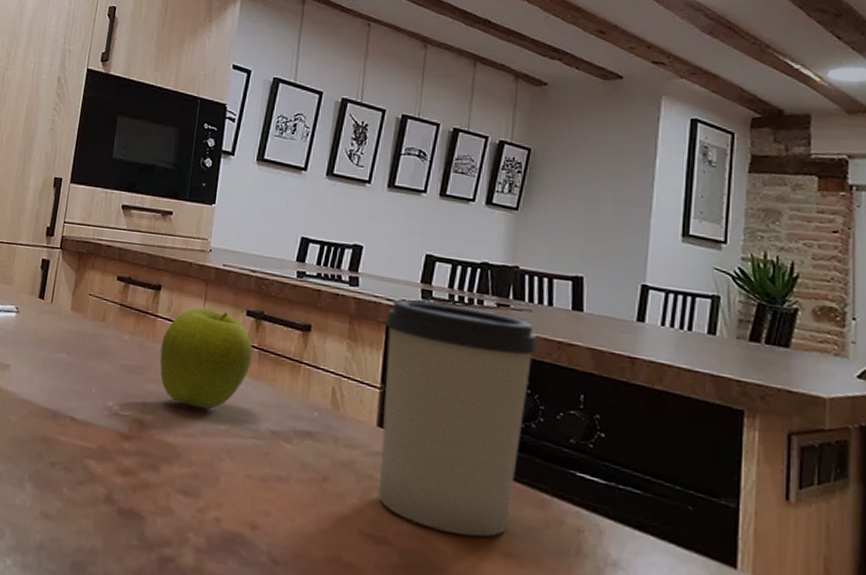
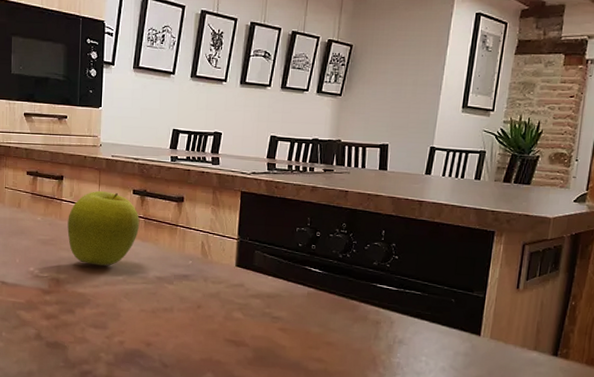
cup: present [379,300,538,537] -> none [238,172,353,334]

